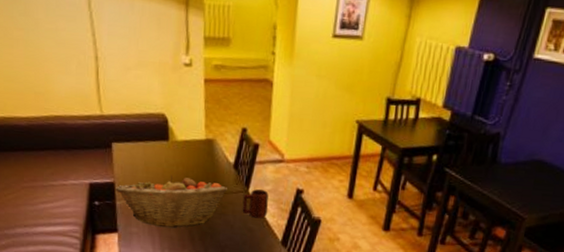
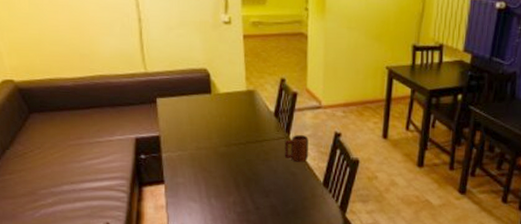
fruit basket: present [115,175,228,228] -> none [161,126,270,176]

